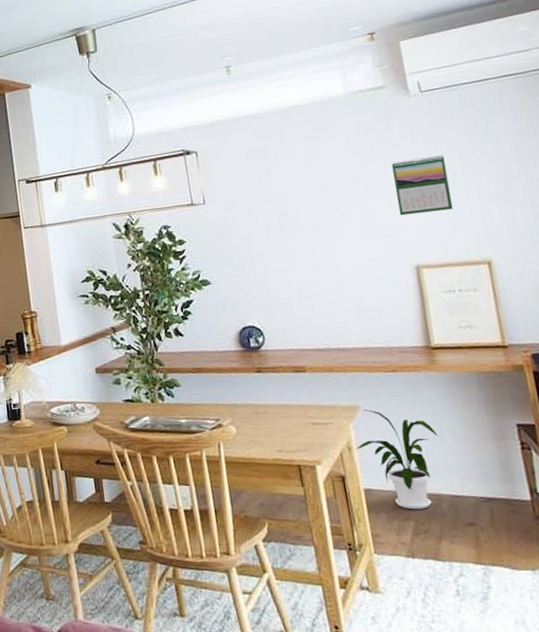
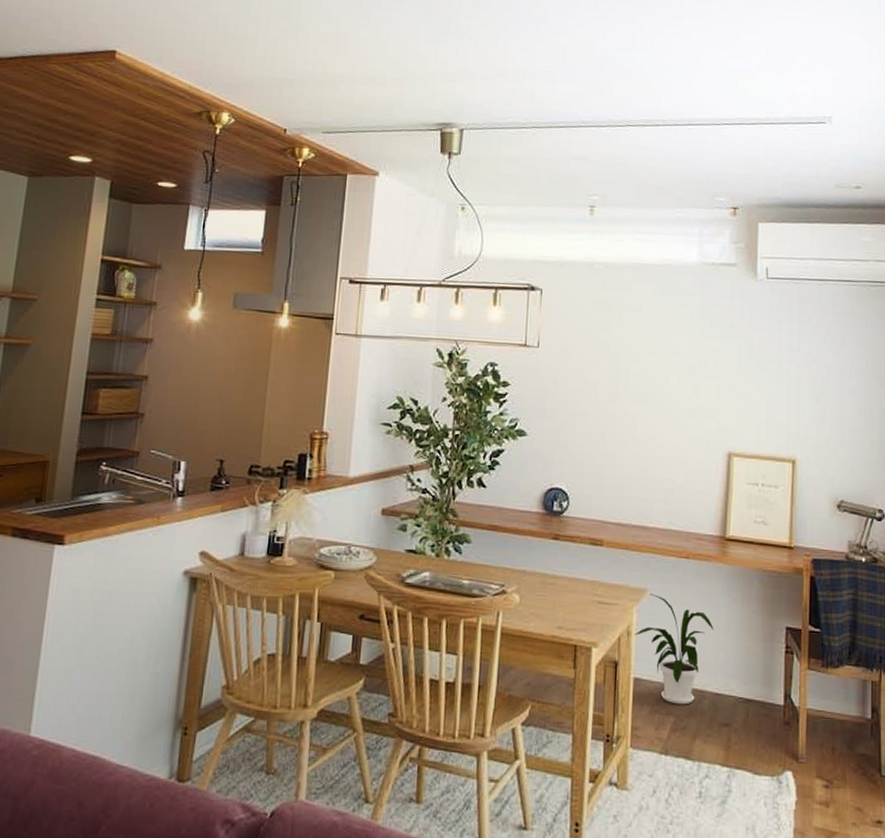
calendar: present [391,155,454,216] -> none [724,343,775,402]

